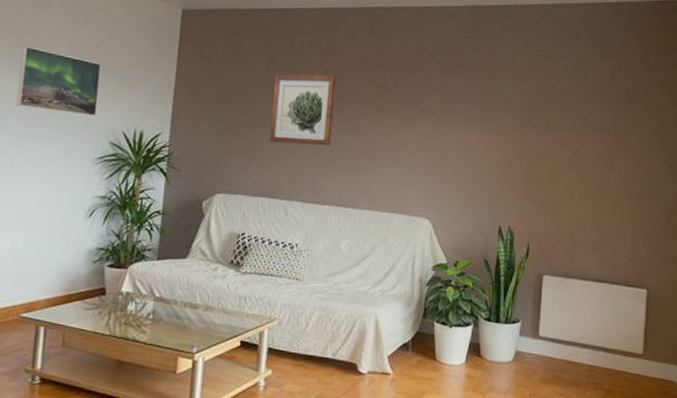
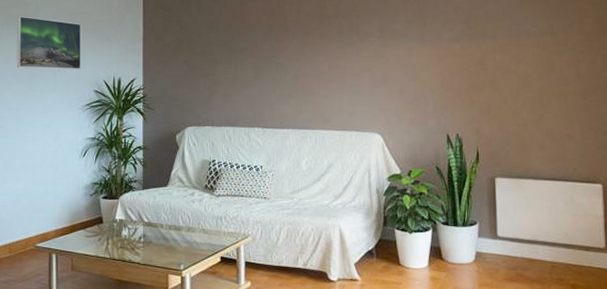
wall art: present [269,73,336,146] -> none [227,10,282,76]

